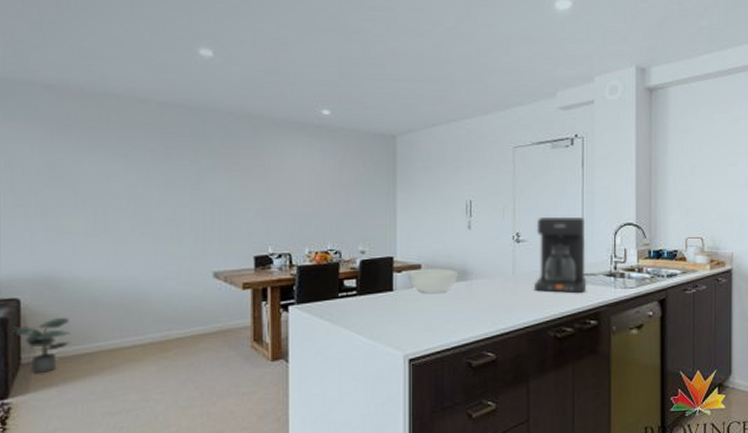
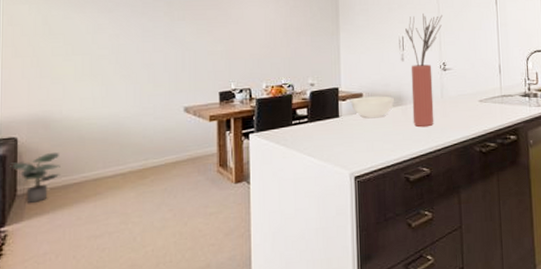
vase: none [474,174,518,307] -> present [405,14,442,128]
coffee maker: present [535,218,587,293] -> none [459,47,505,113]

